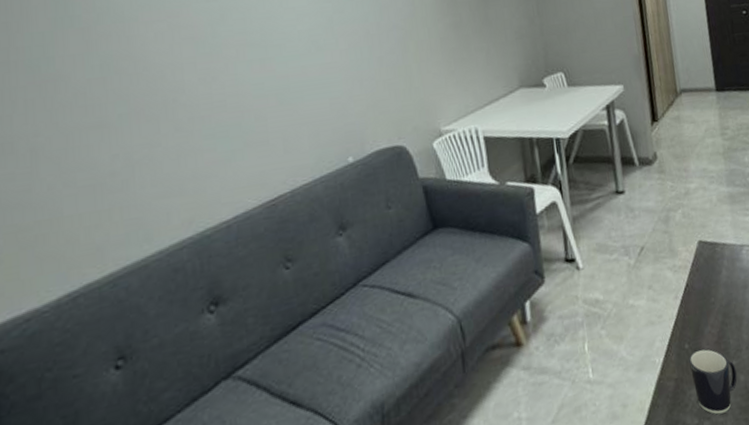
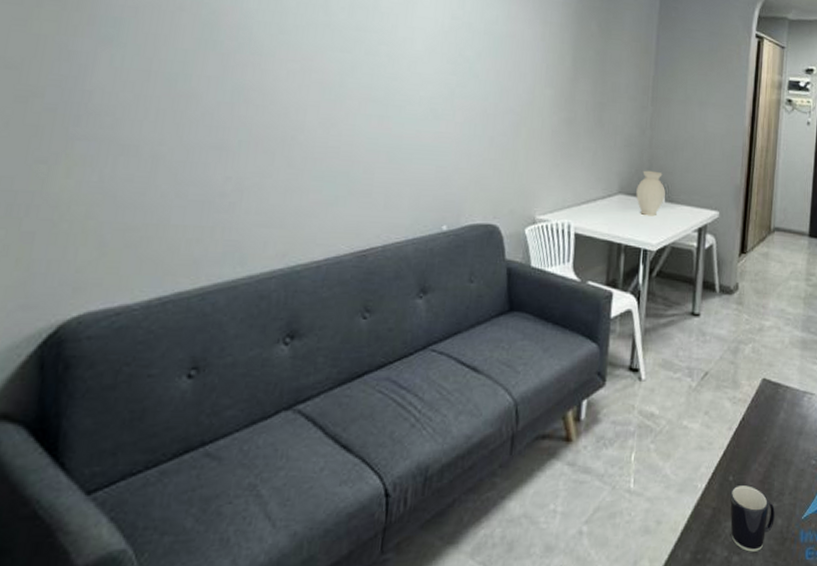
vase: none [536,57,567,105] -> present [636,170,665,217]

